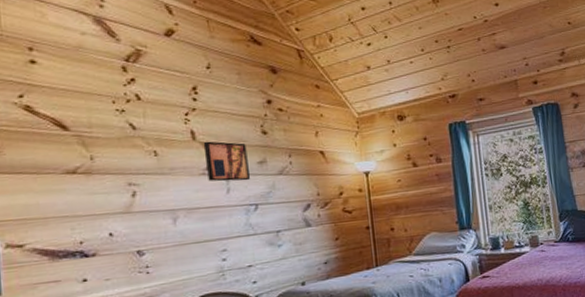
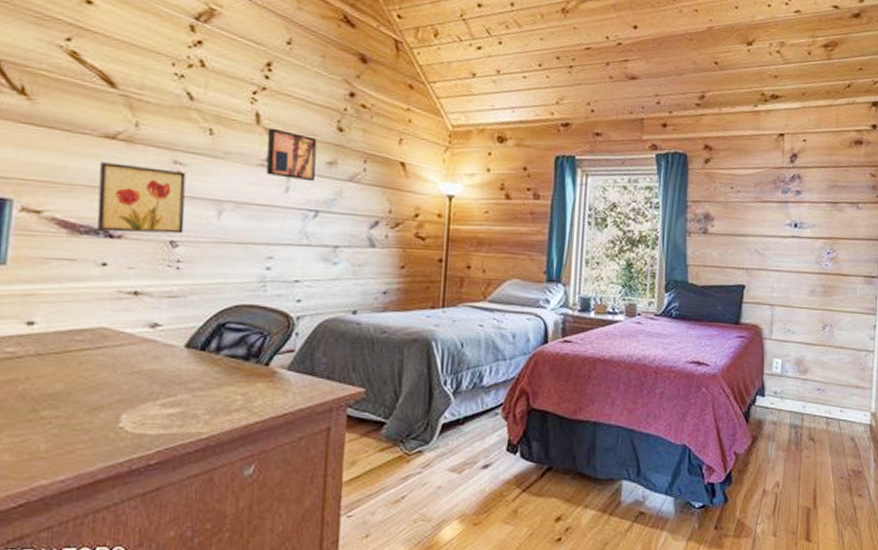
wall art: none [67,191,147,253] -> present [96,162,186,234]

